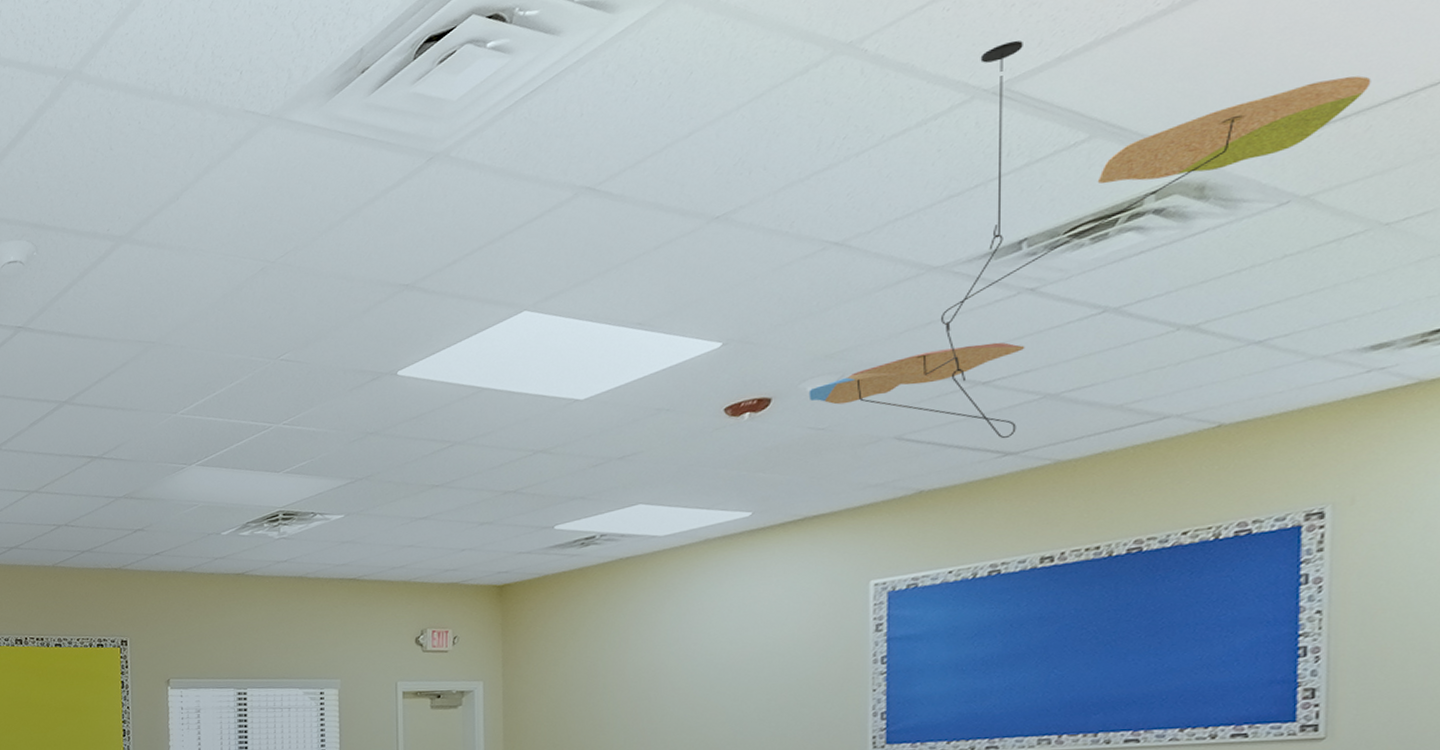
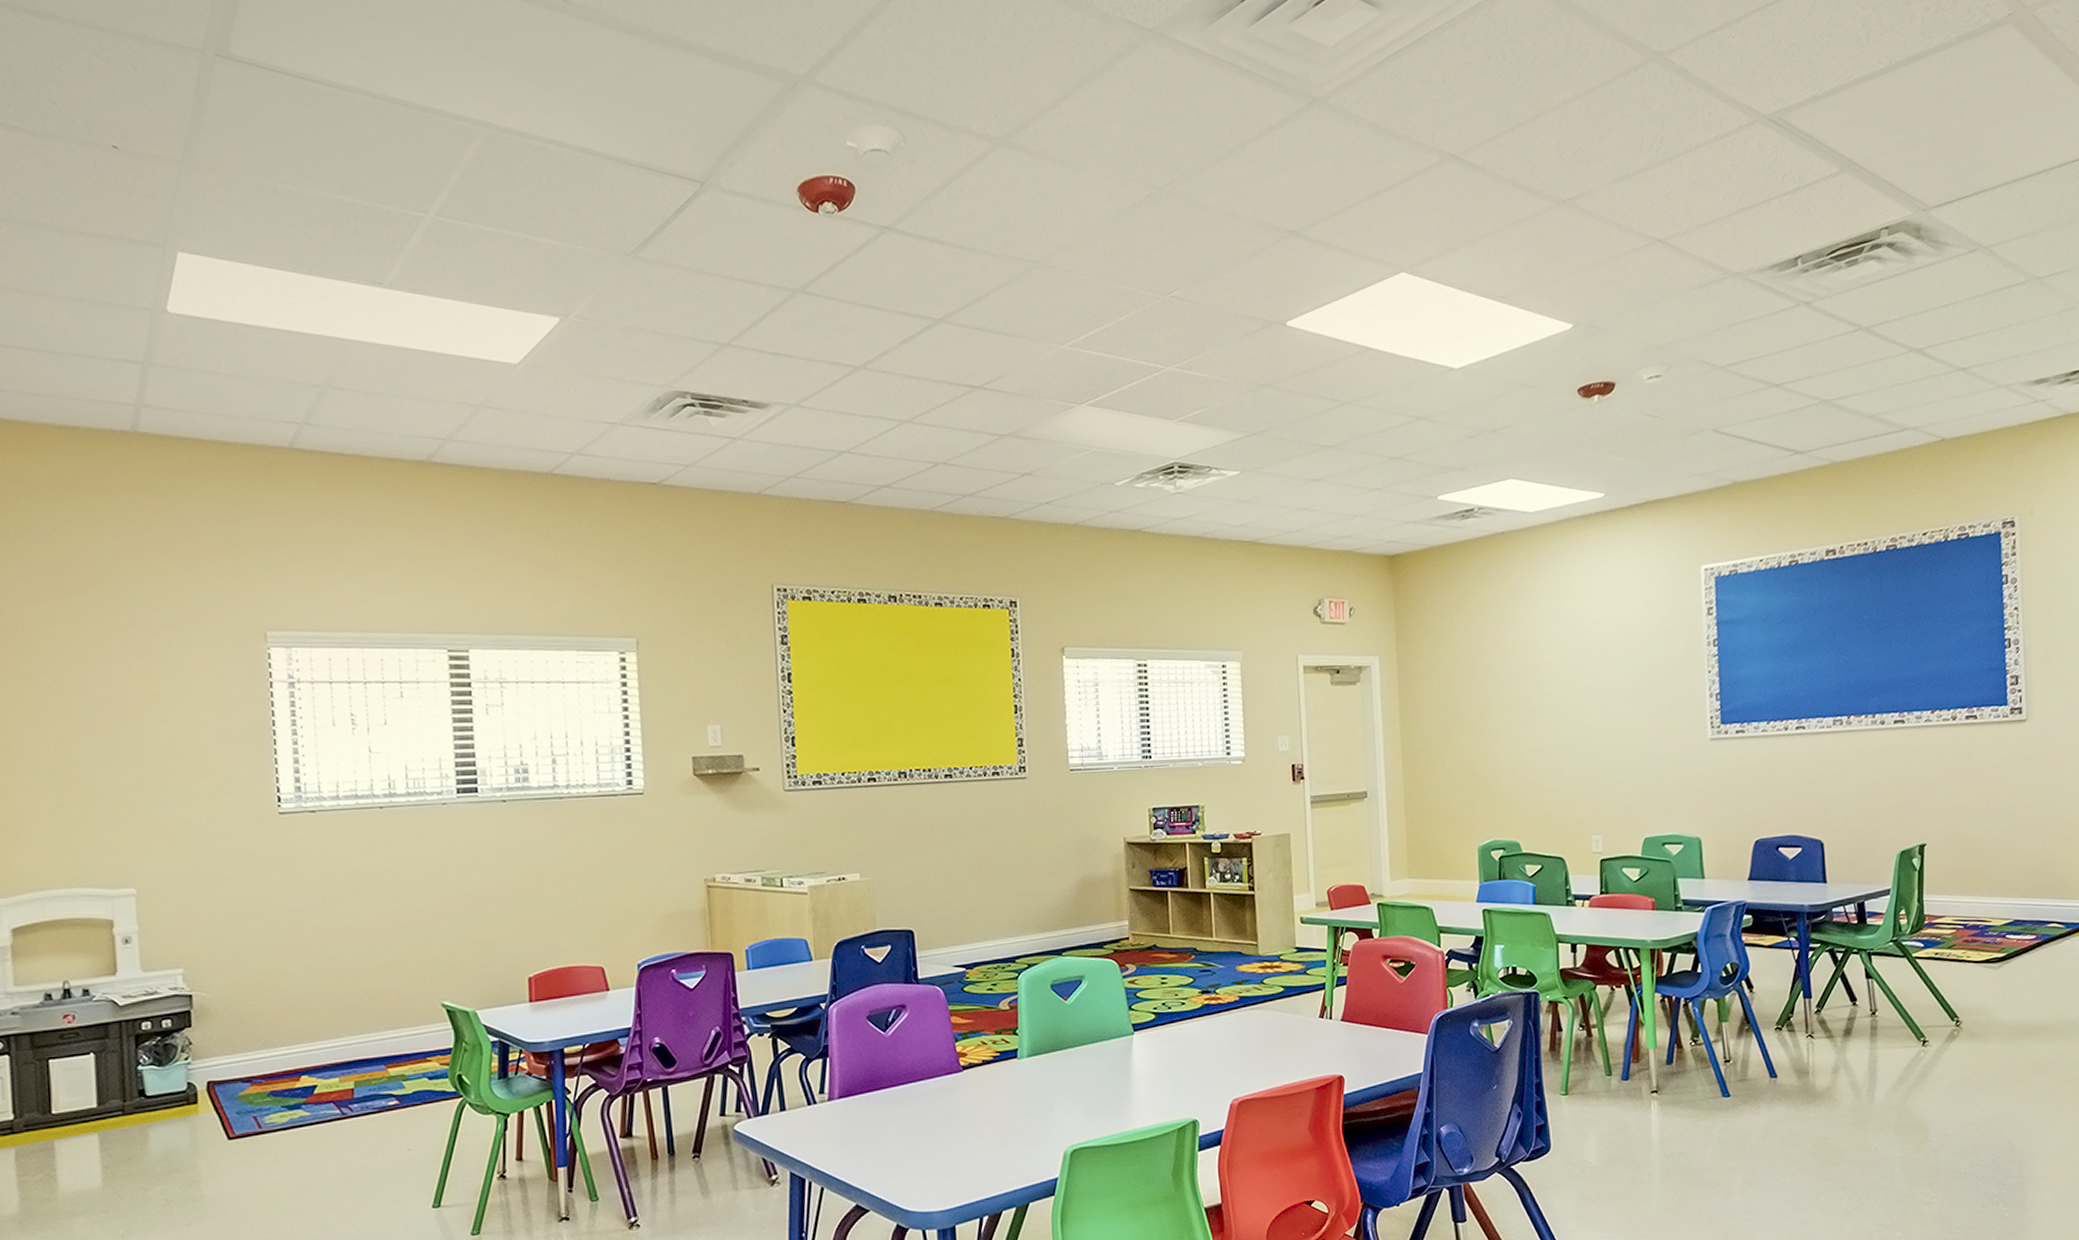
ceiling mobile: present [808,40,1371,439] -> none [1644,75,2022,438]

